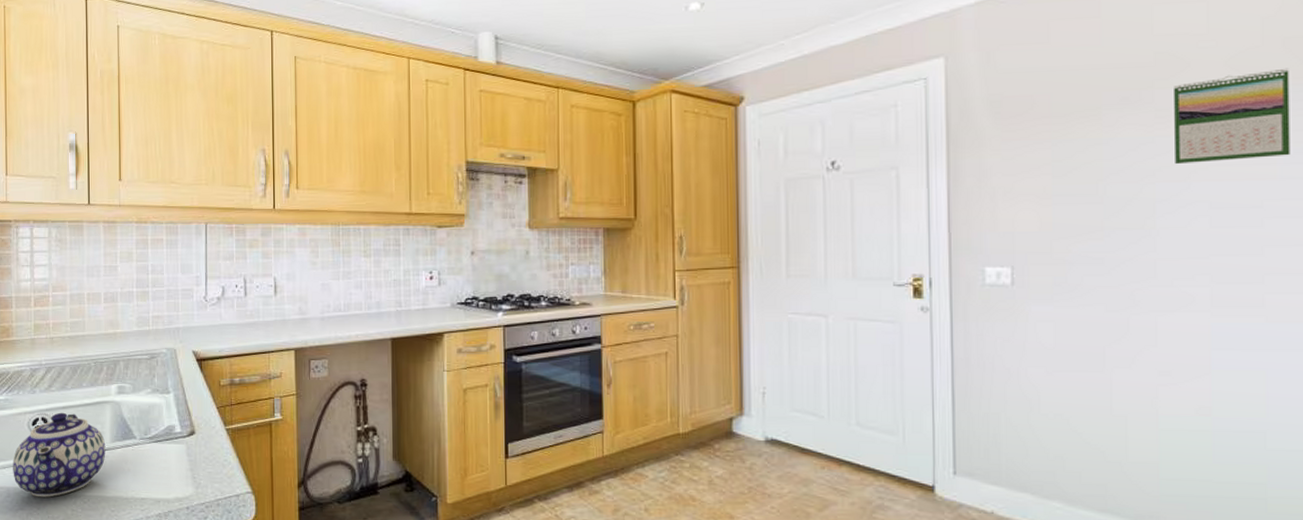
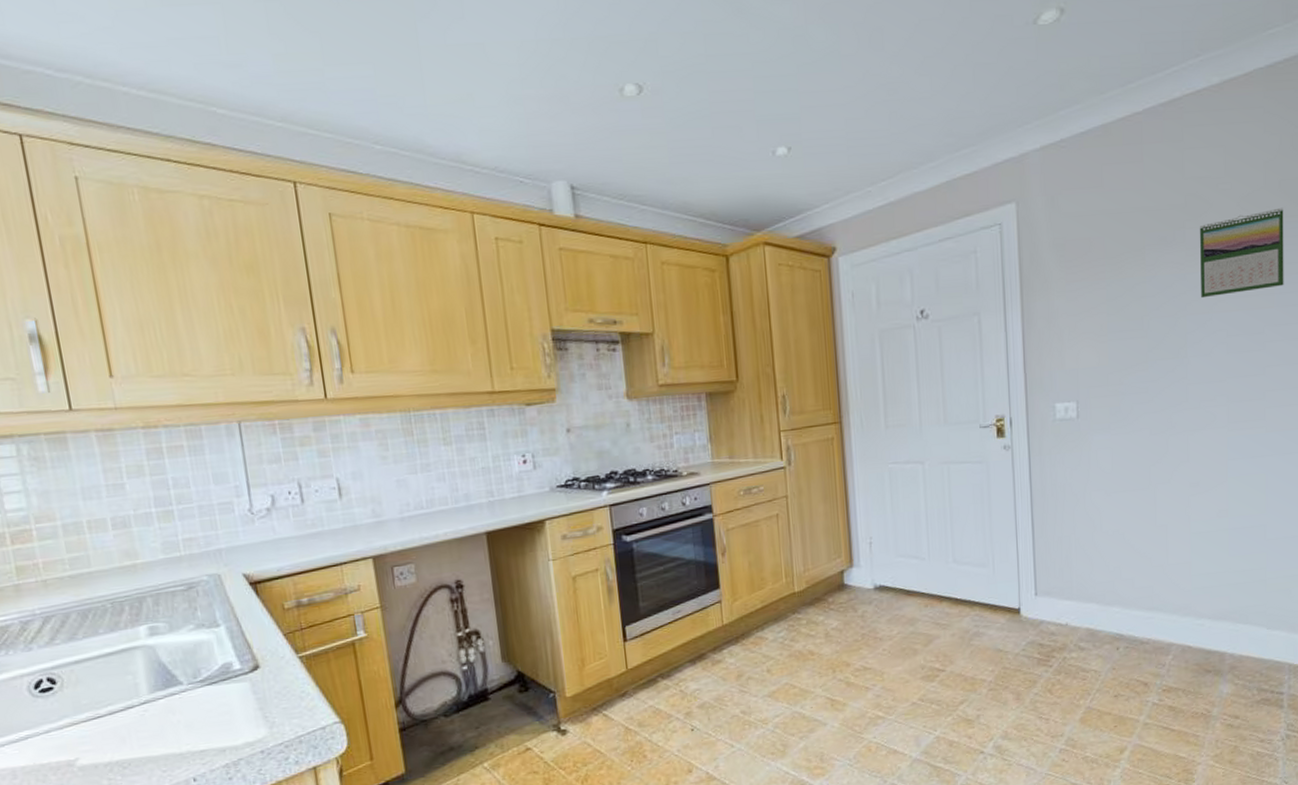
teapot: present [13,412,106,497] -> none [13,667,145,773]

